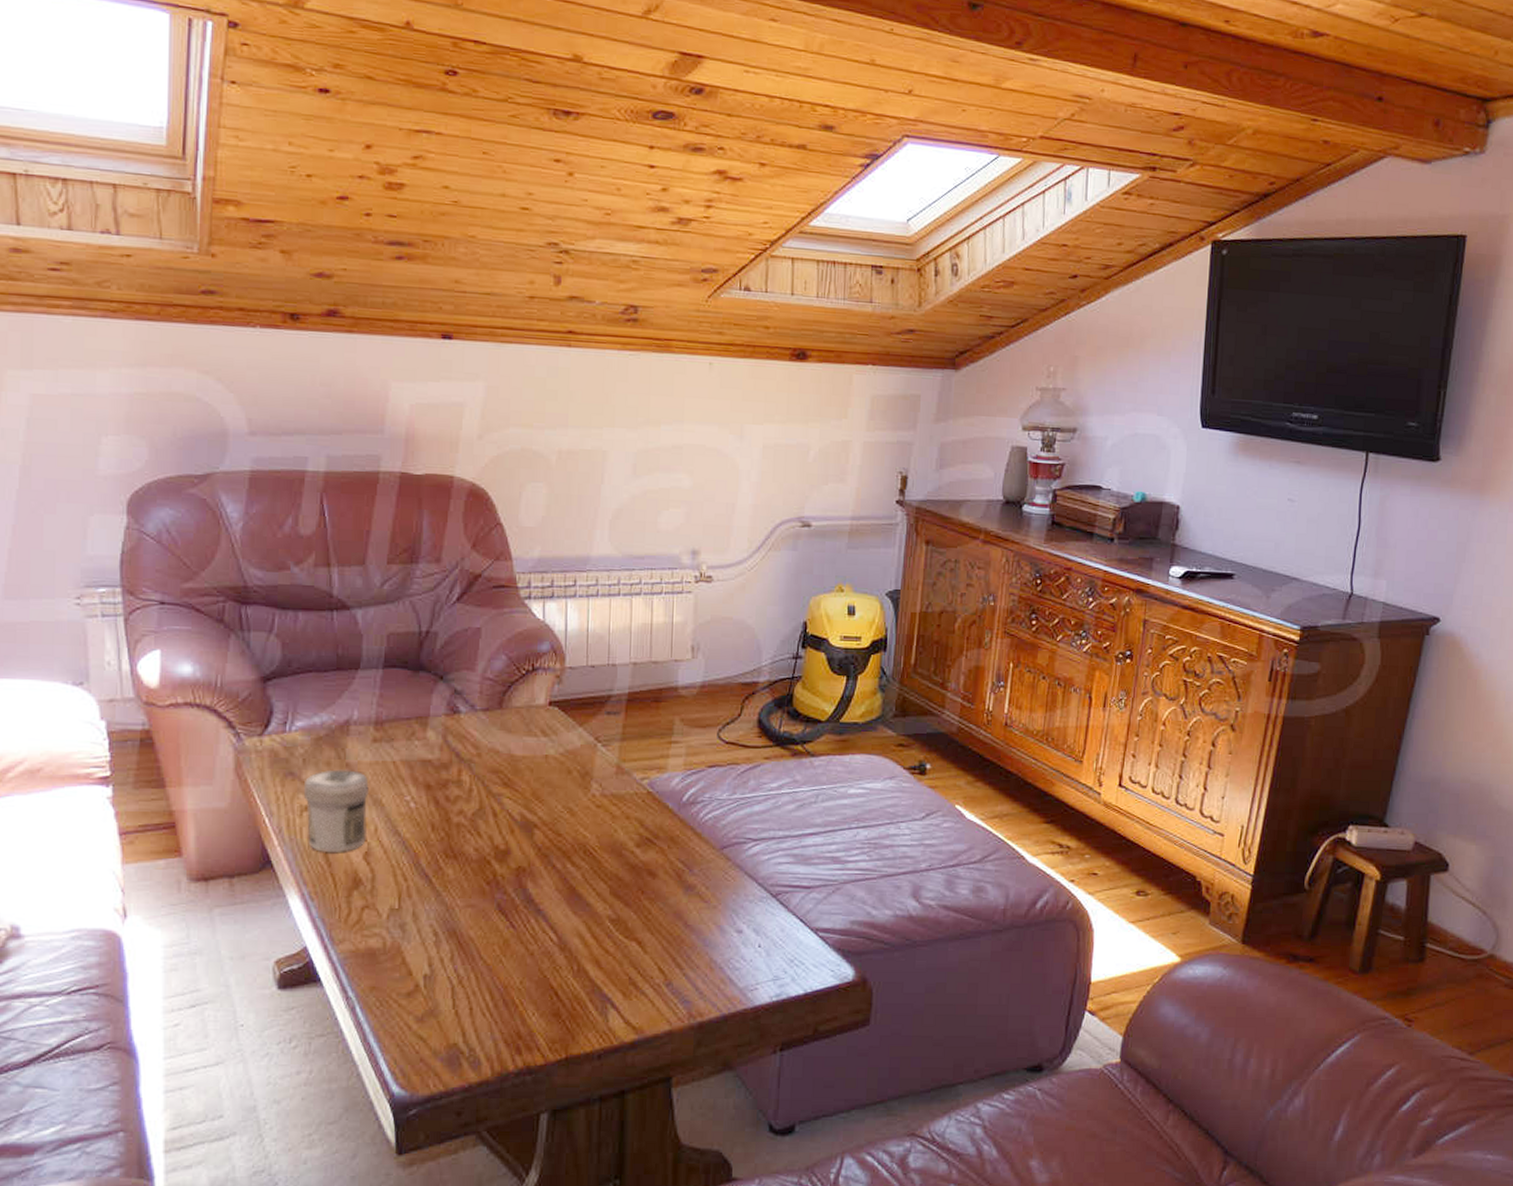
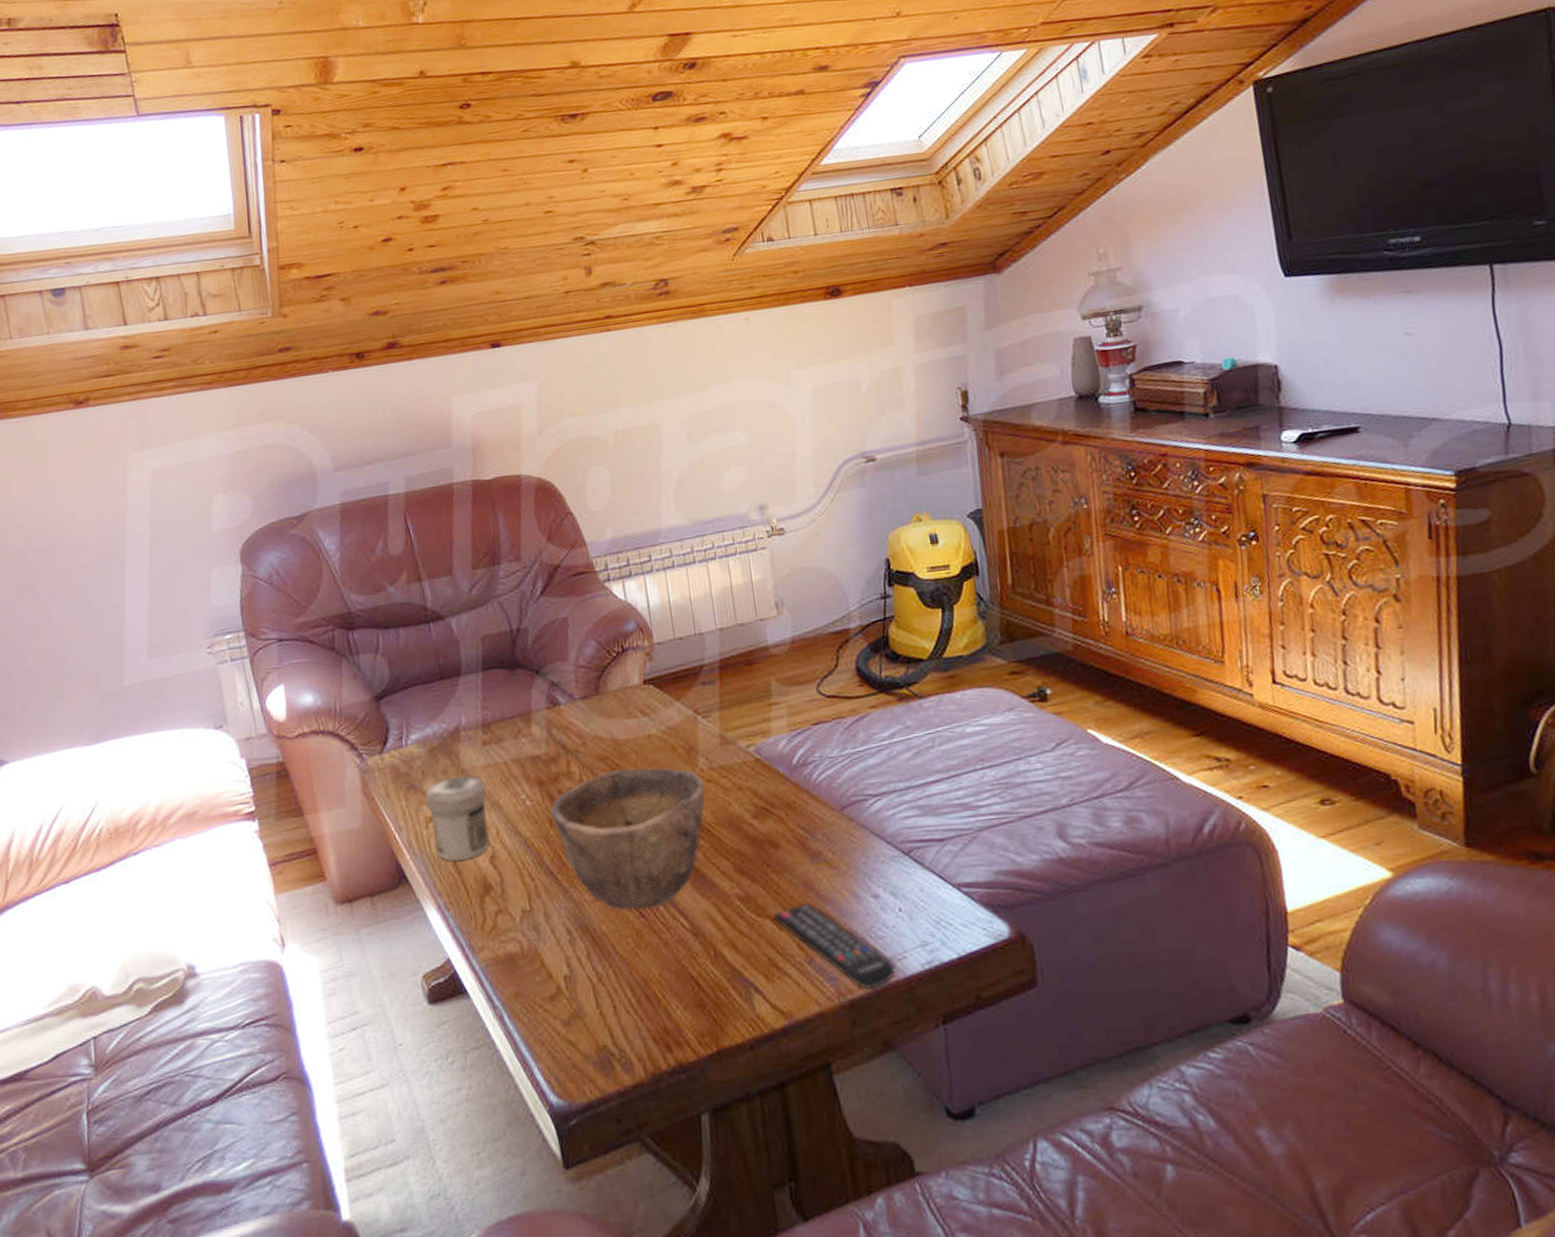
bowl: none [434,784,594,920] -> present [550,767,706,910]
remote control: none [640,930,747,1014] -> present [773,902,896,989]

